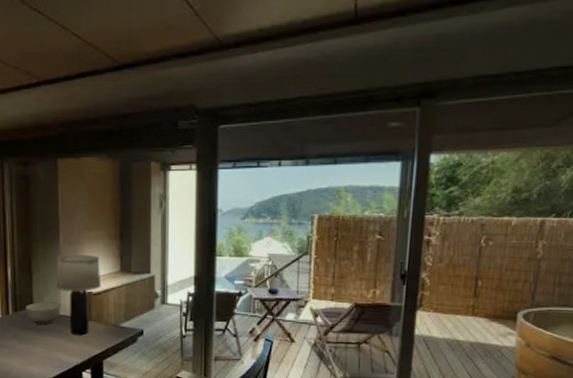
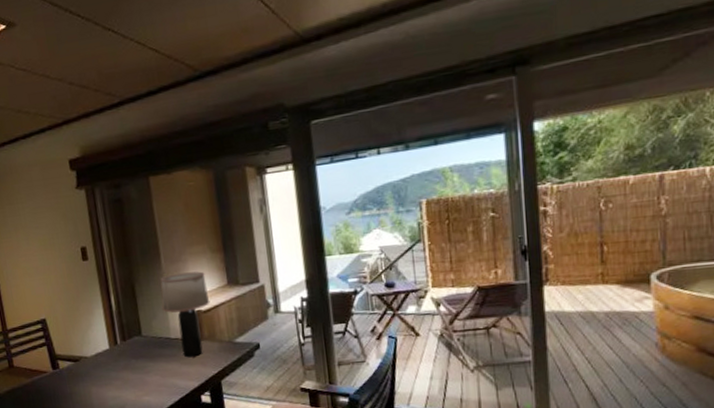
bowl: present [25,301,61,326] -> none [133,325,171,352]

